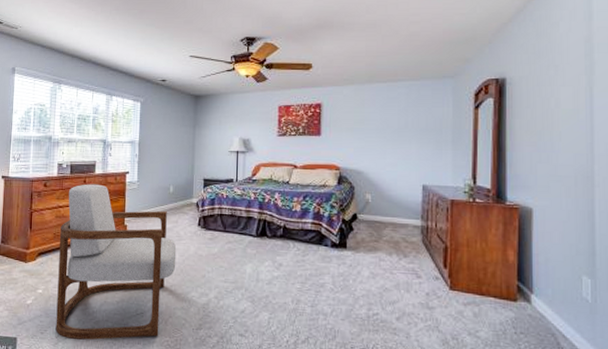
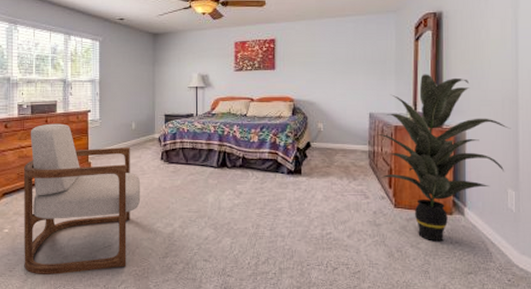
indoor plant: none [431,144,586,331] -> present [377,74,511,242]

